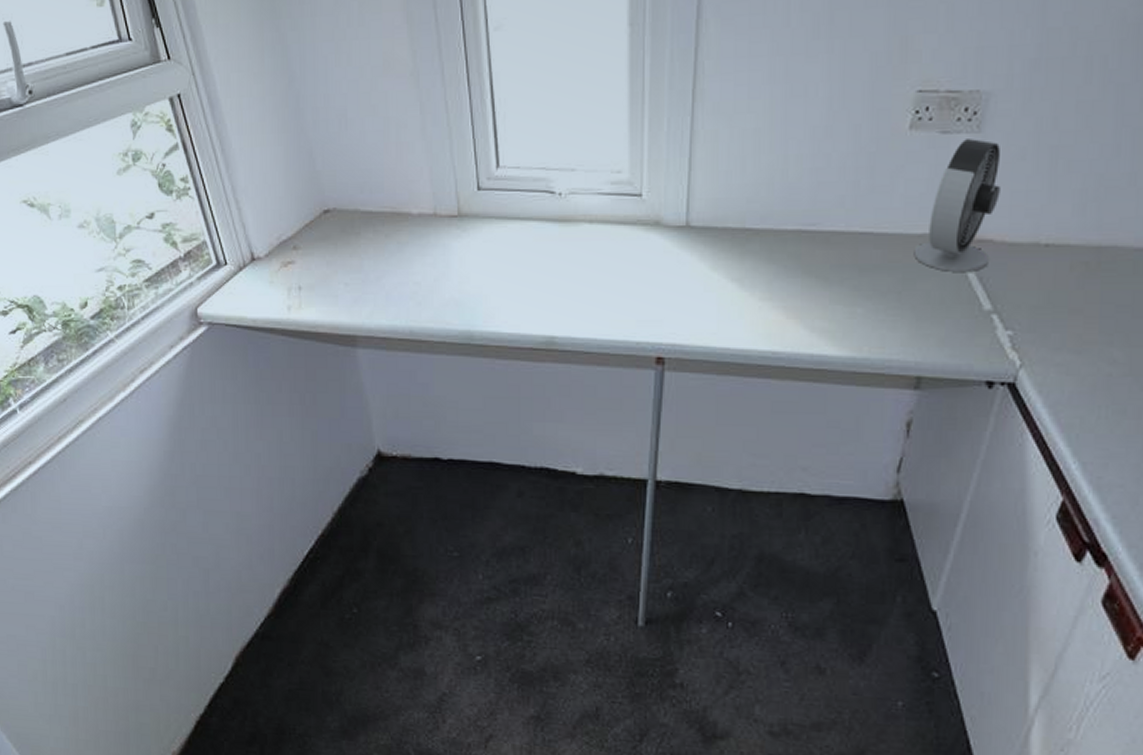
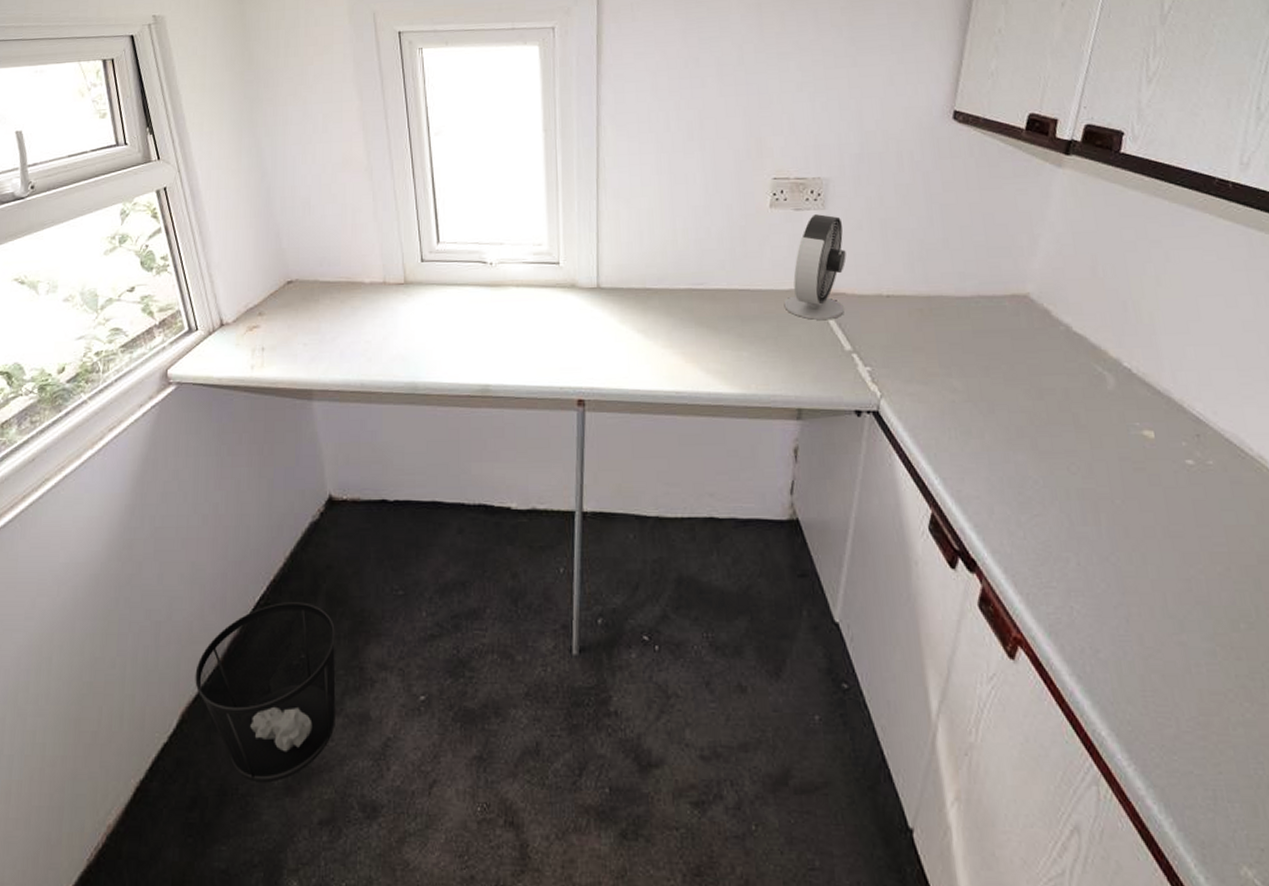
waste bin: none [247,557,390,725] -> present [195,602,336,781]

